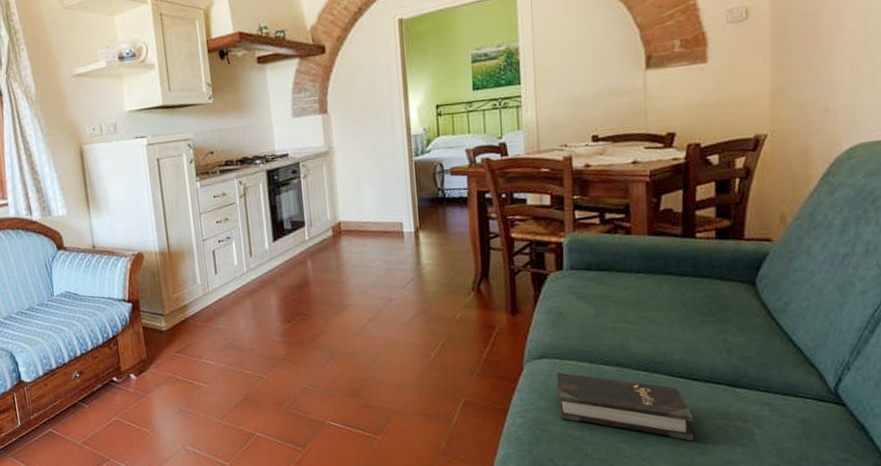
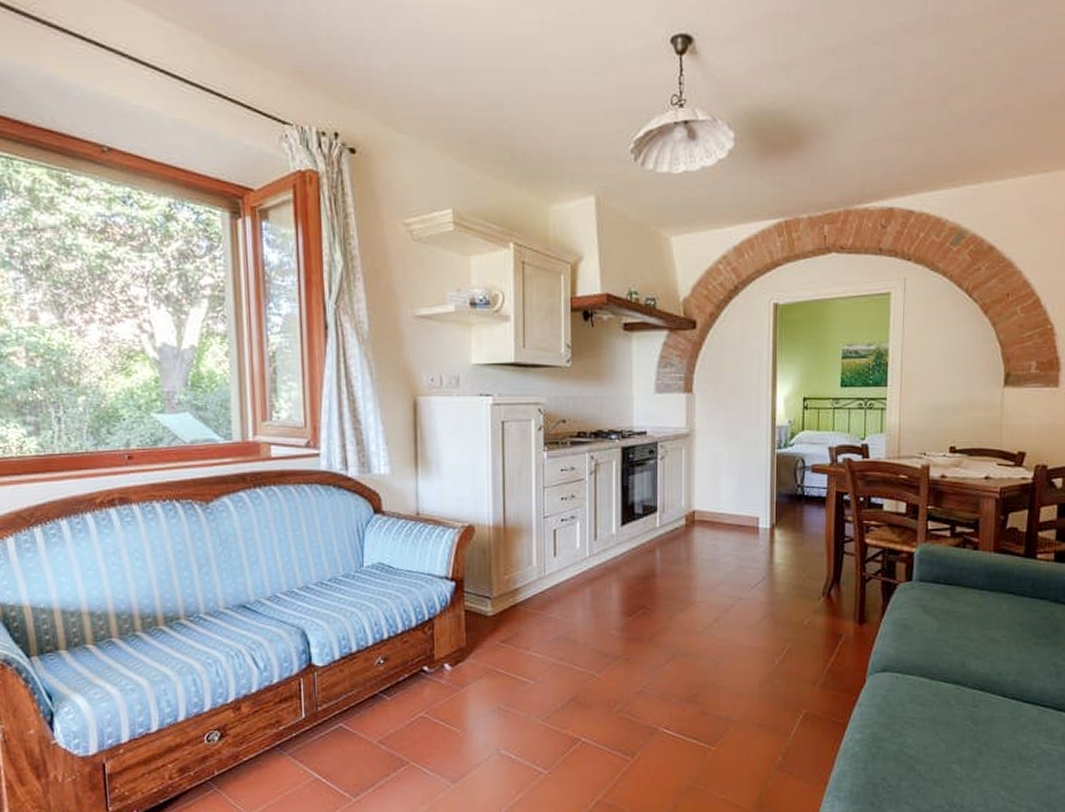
hardback book: present [557,372,693,441] -> none [897,687,1021,764]

